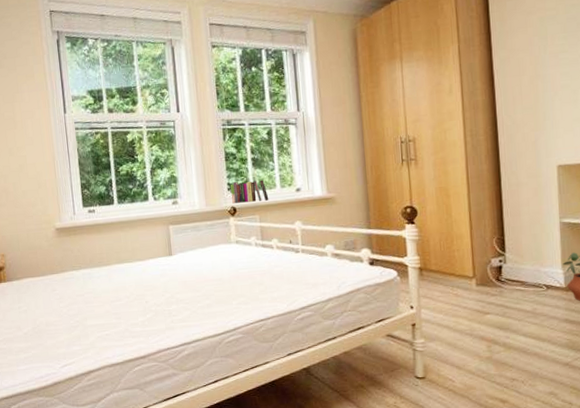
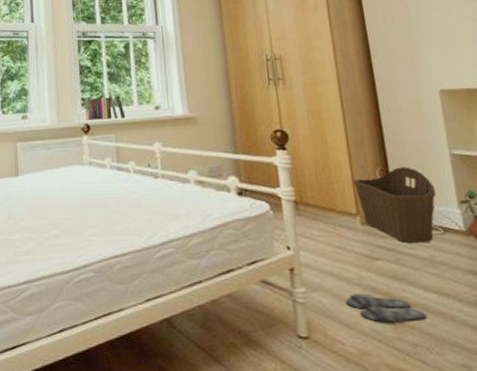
slippers: none [458,341,524,364] -> present [346,292,427,323]
wicker basket: none [472,235,544,300] -> present [353,167,436,244]

